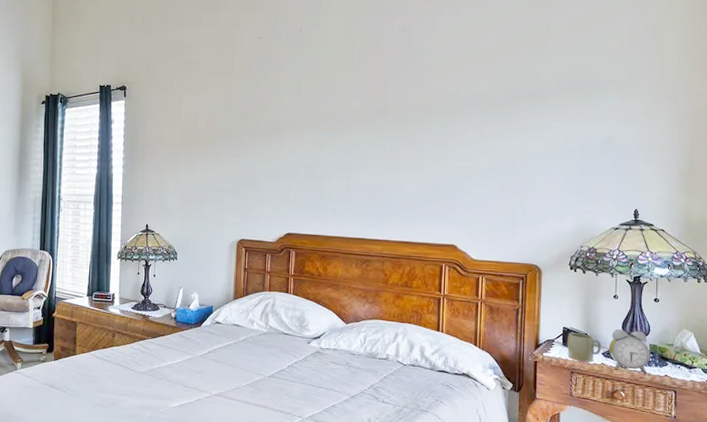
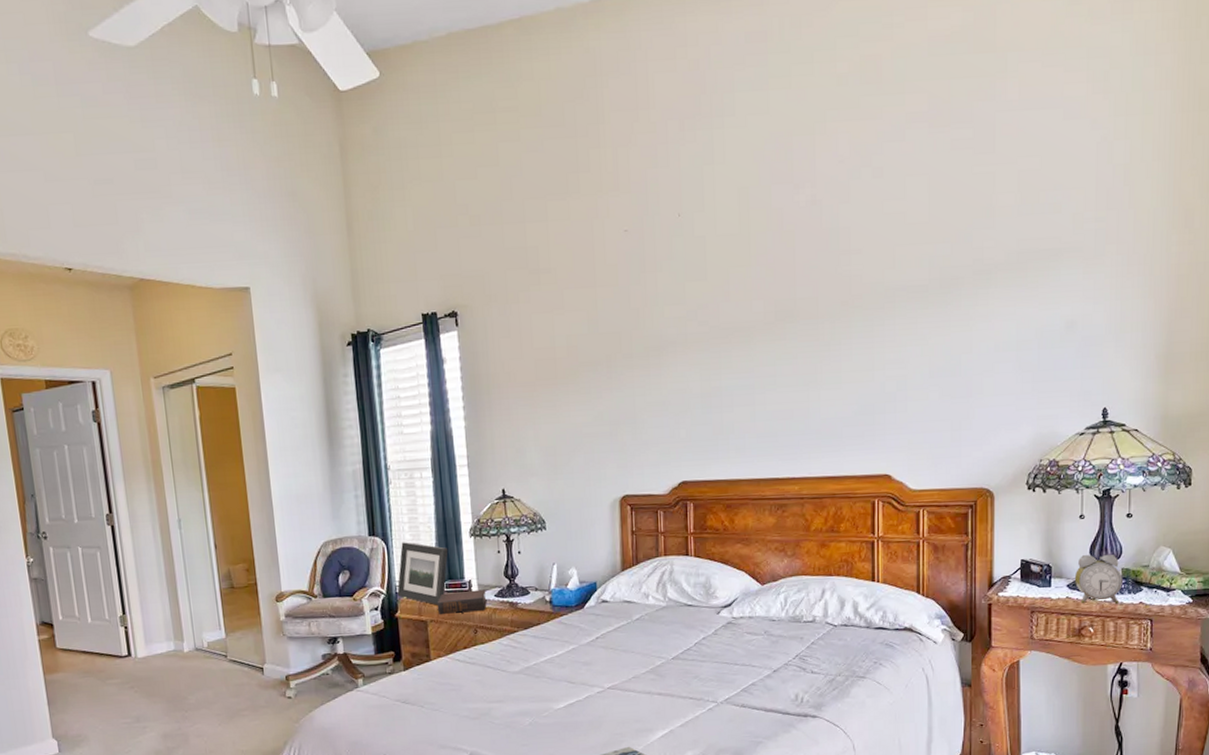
picture frame: none [56,257,100,311] -> present [397,542,449,605]
book: none [85,301,125,319] -> present [437,589,487,615]
mug: present [567,333,602,362] -> none [1026,564,1066,598]

